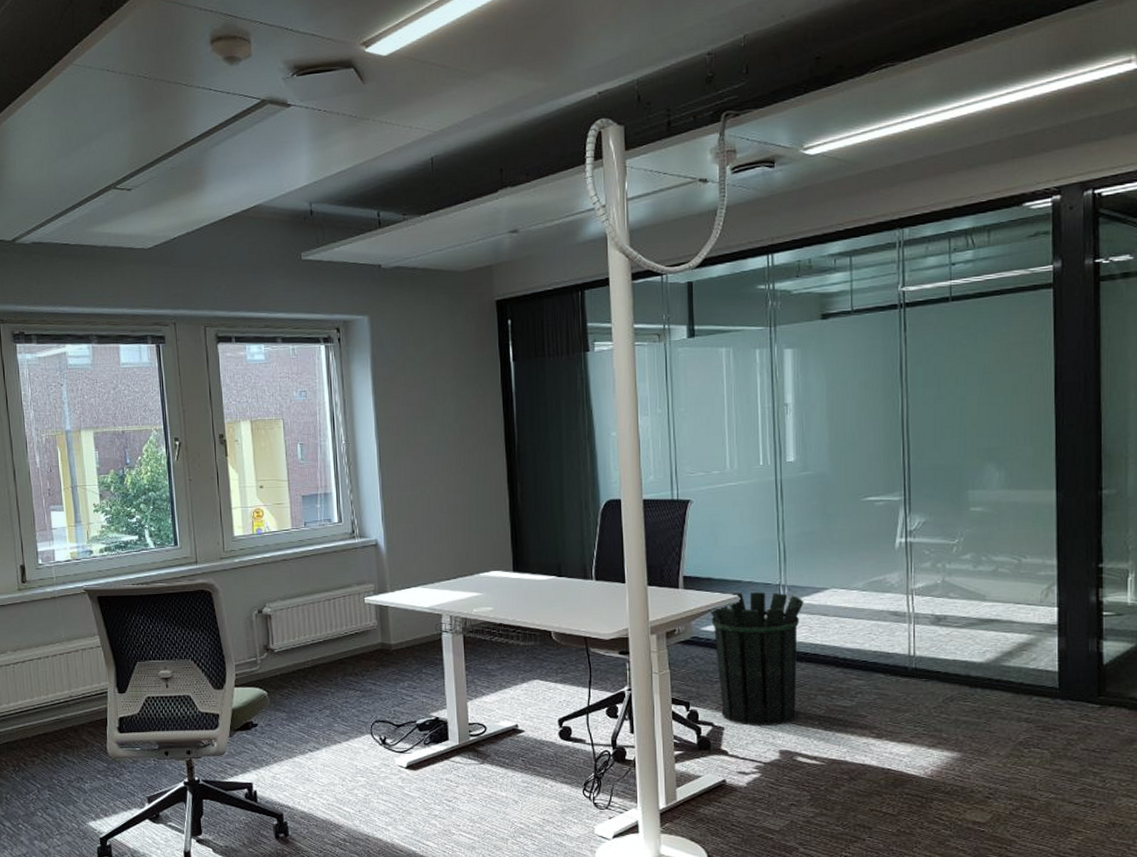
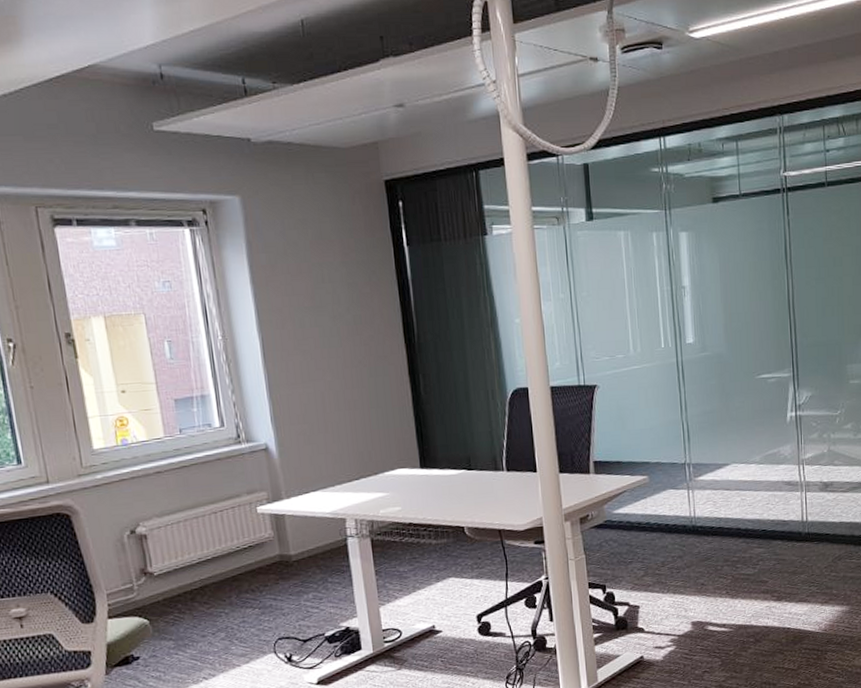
waste bin: present [708,592,804,727] -> none [619,471,708,602]

